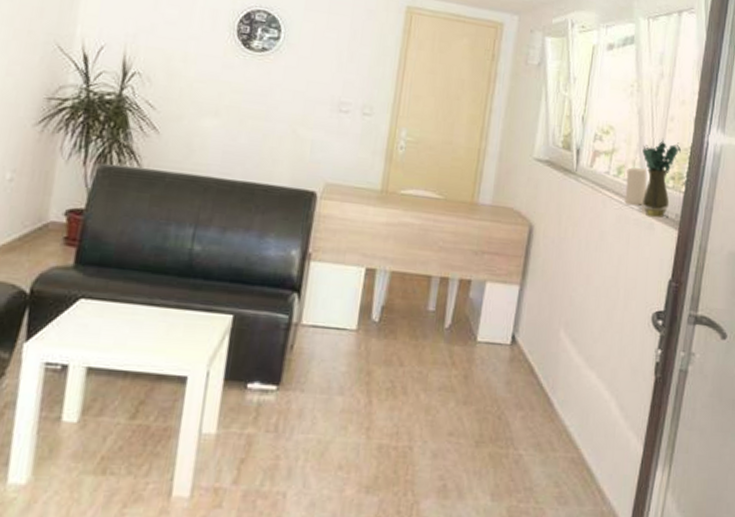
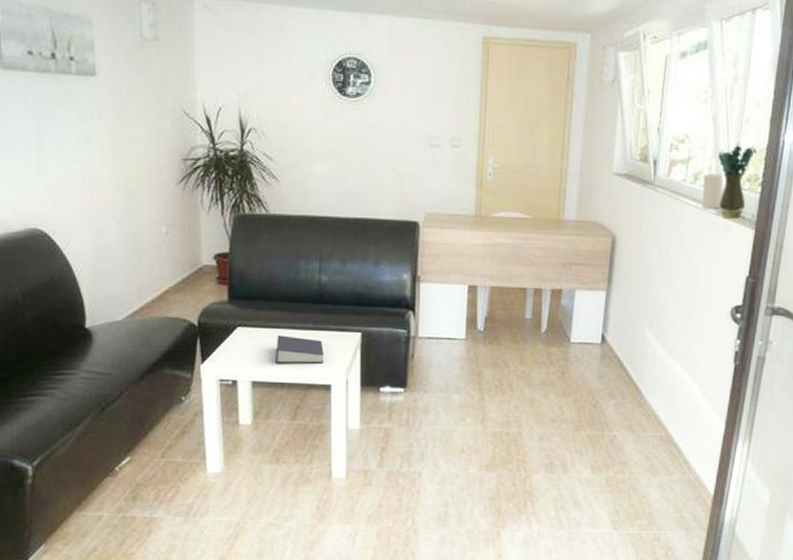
book: none [121,312,185,350] -> present [276,335,324,364]

